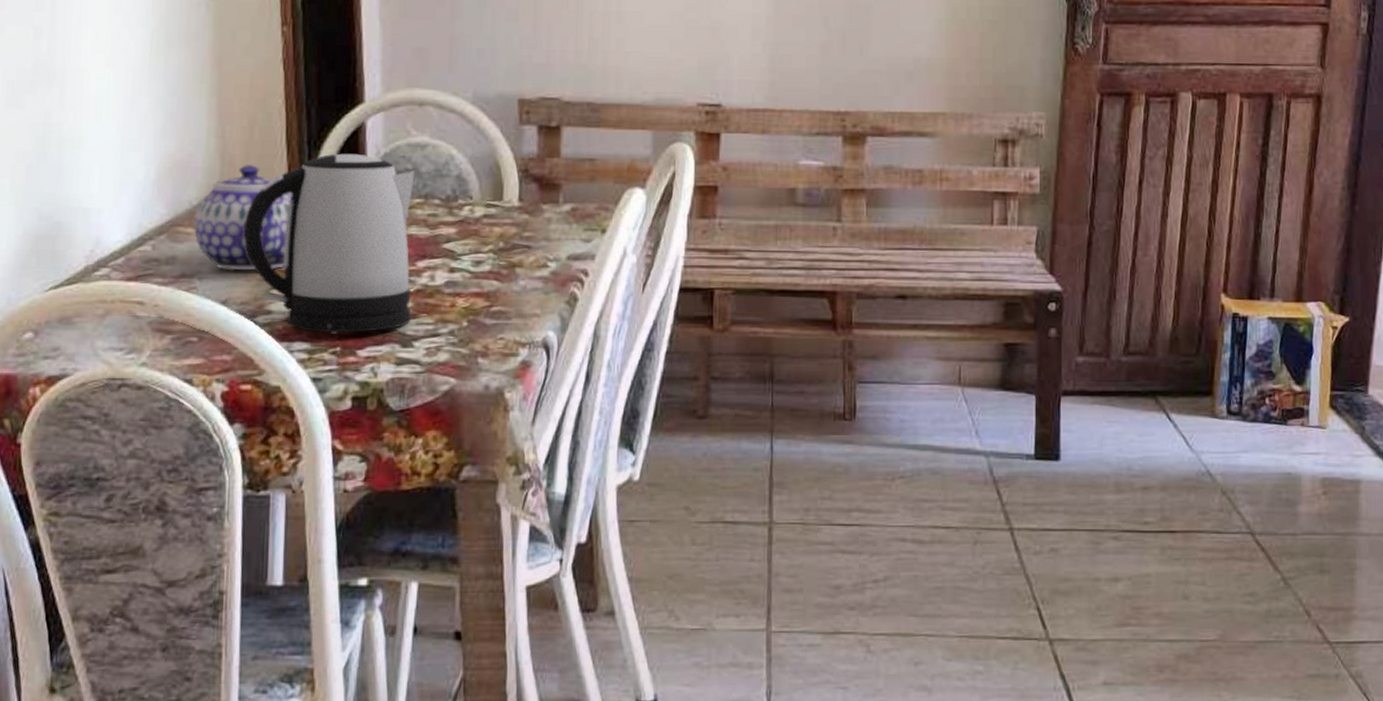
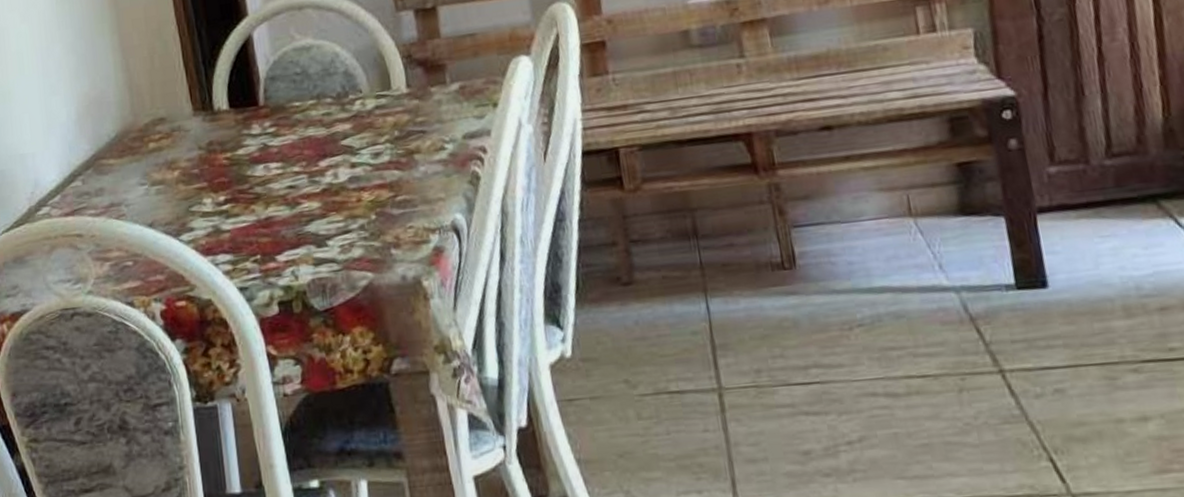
teapot: present [194,165,292,271] -> none [114,91,199,194]
kettle: present [243,153,415,334] -> none [157,65,322,243]

